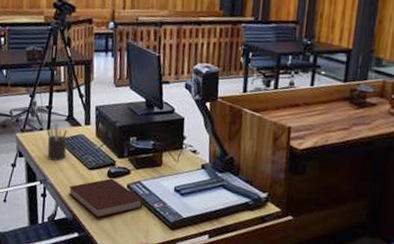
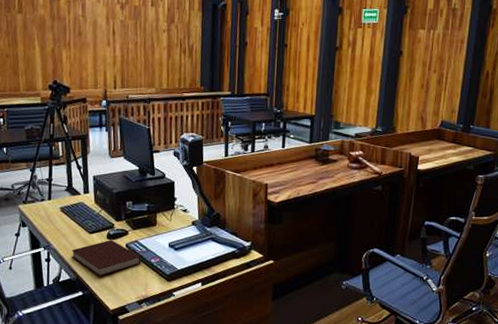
pen holder: present [47,122,67,161] -> none [48,193,68,228]

